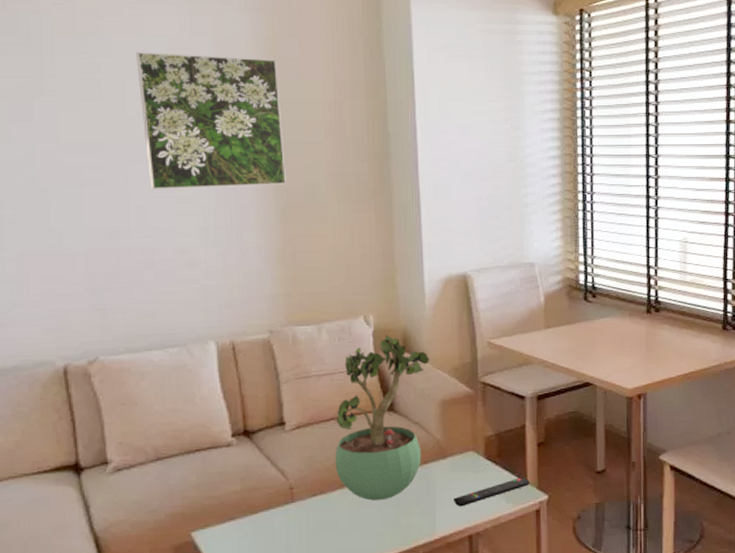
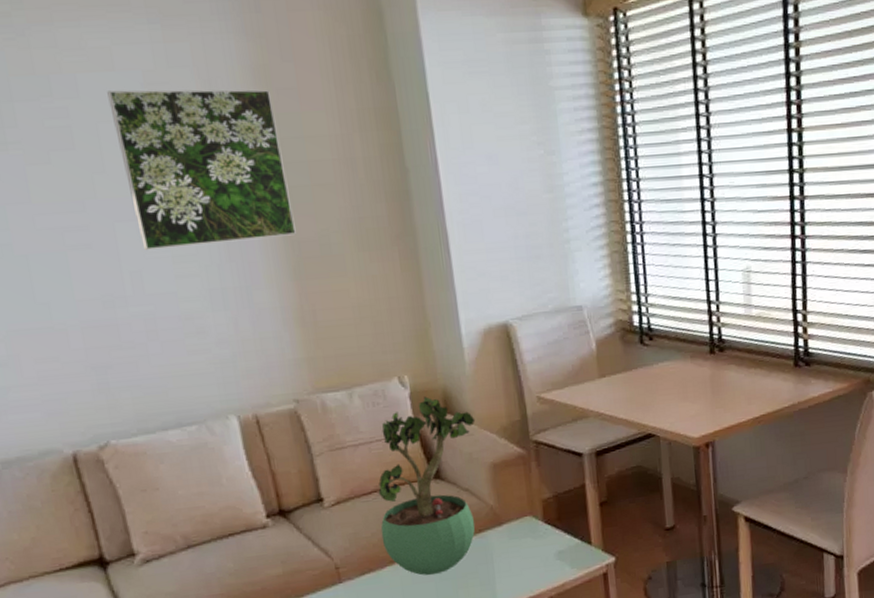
remote control: present [453,477,530,507] -> none [512,540,595,576]

